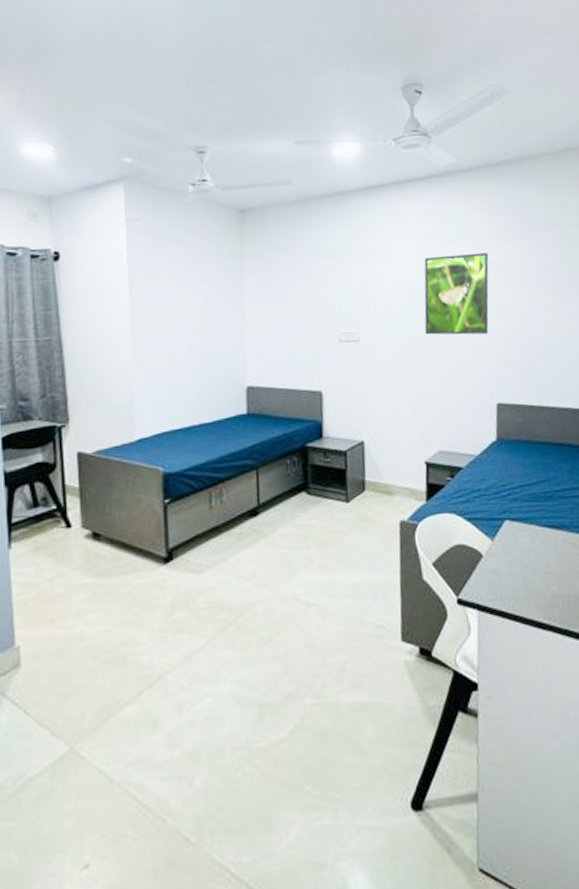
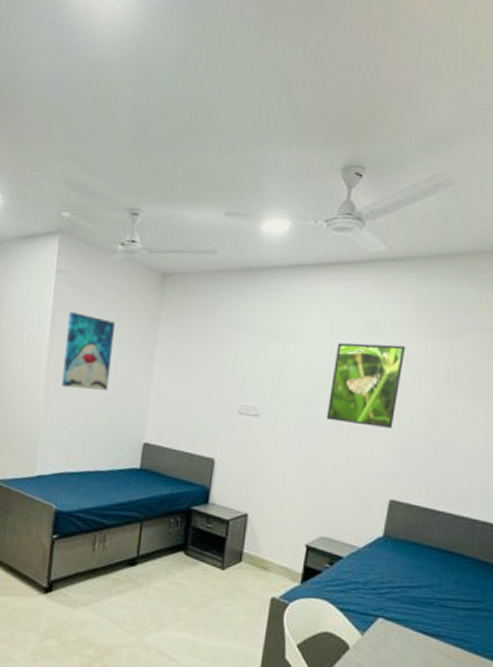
wall art: none [146,261,201,342] -> present [61,312,115,392]

